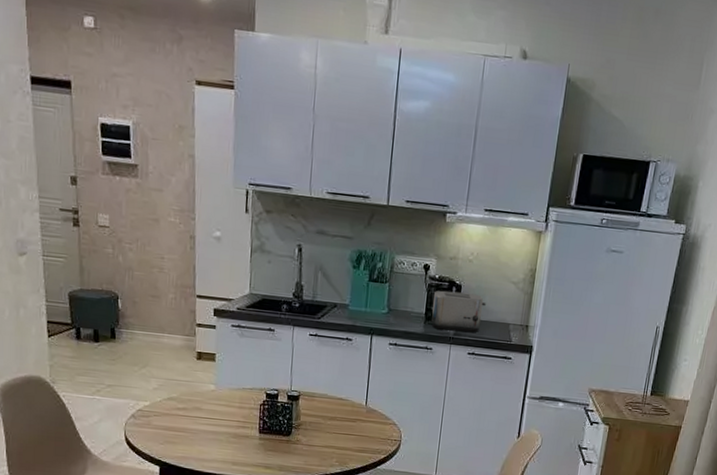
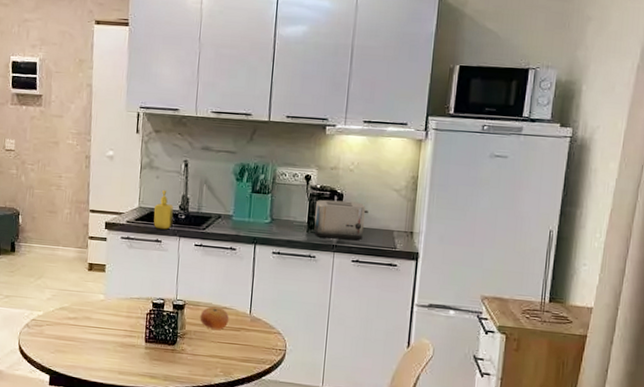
soap dispenser: none [265,275,287,318] -> present [153,189,174,230]
fruit: none [315,397,345,421] -> present [200,306,230,331]

